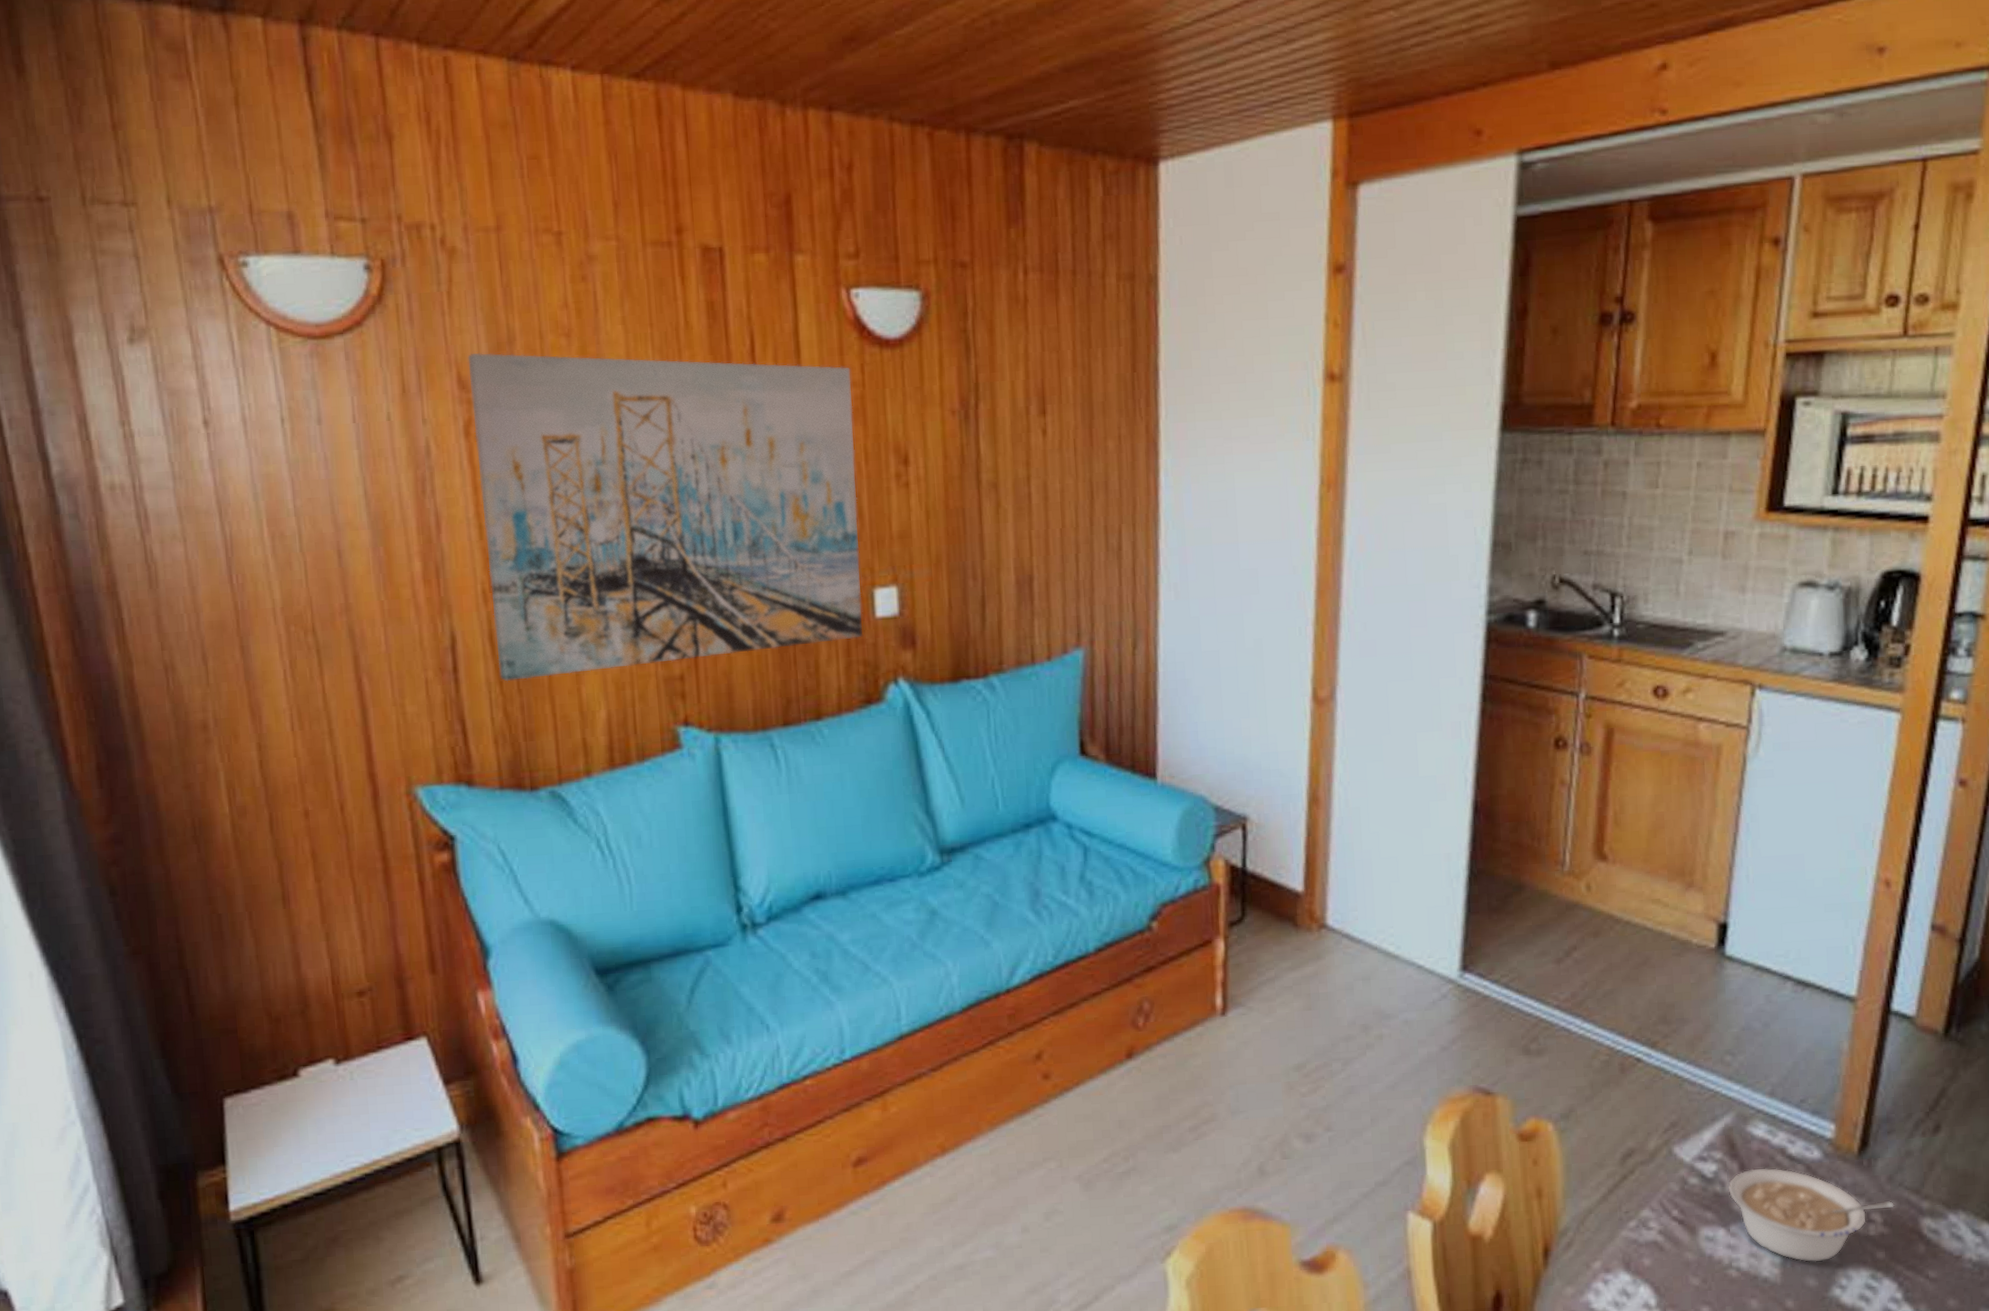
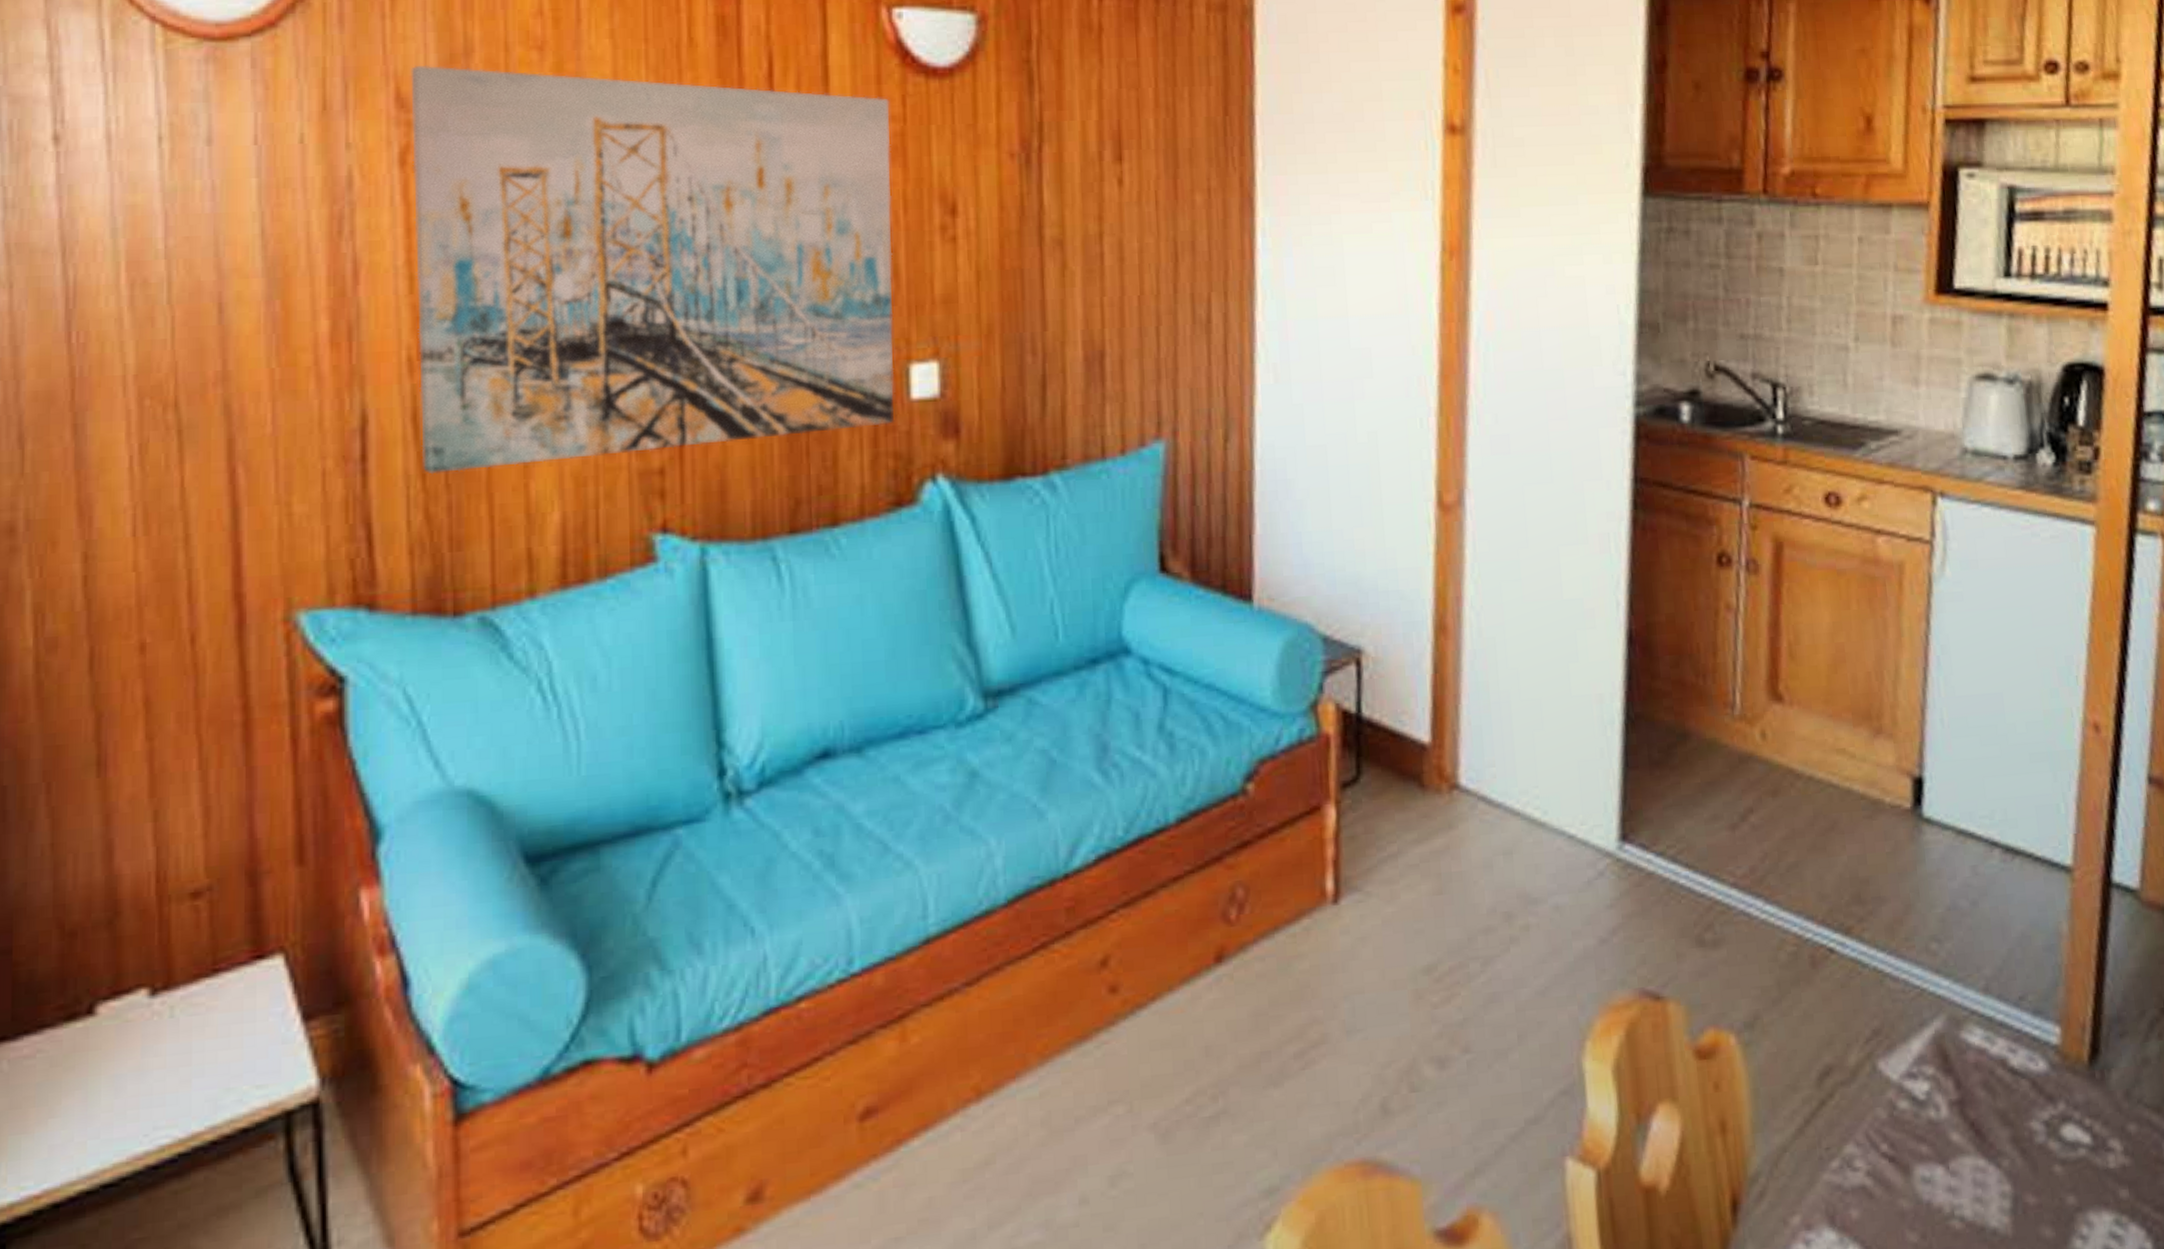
legume: present [1728,1168,1895,1262] -> none [1944,1085,2136,1206]

